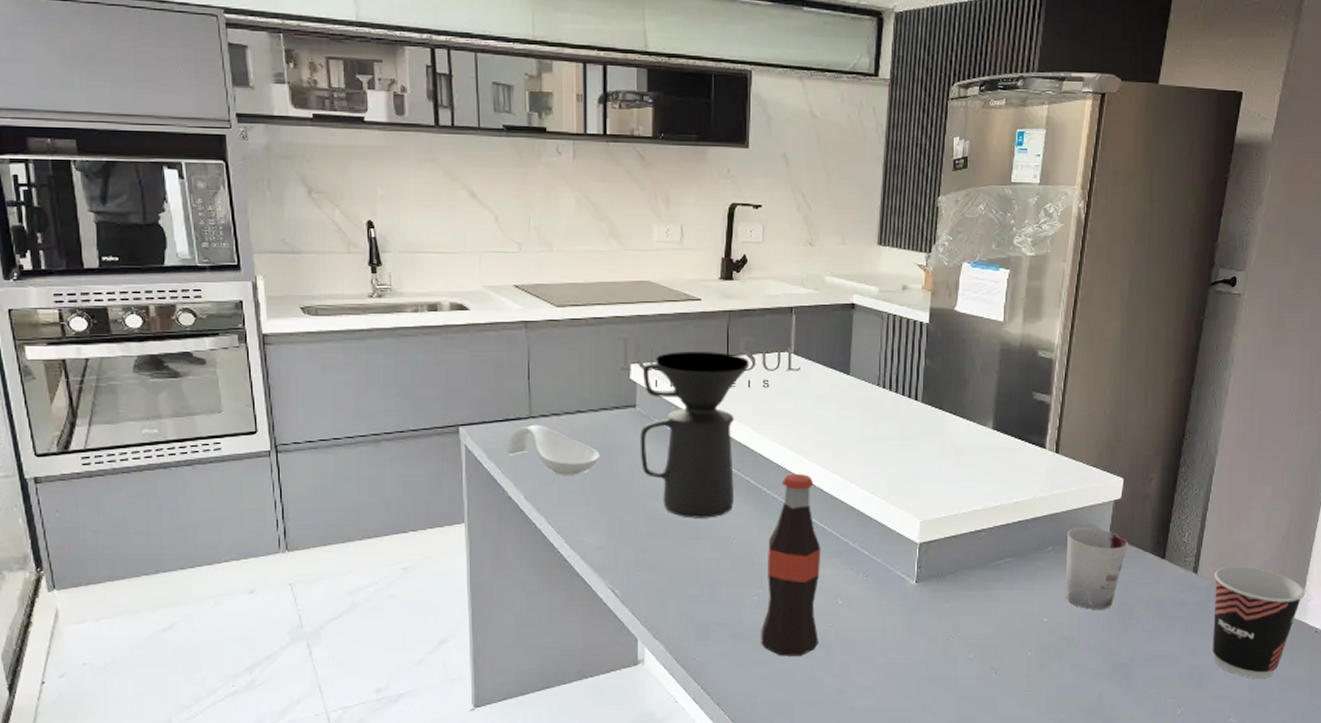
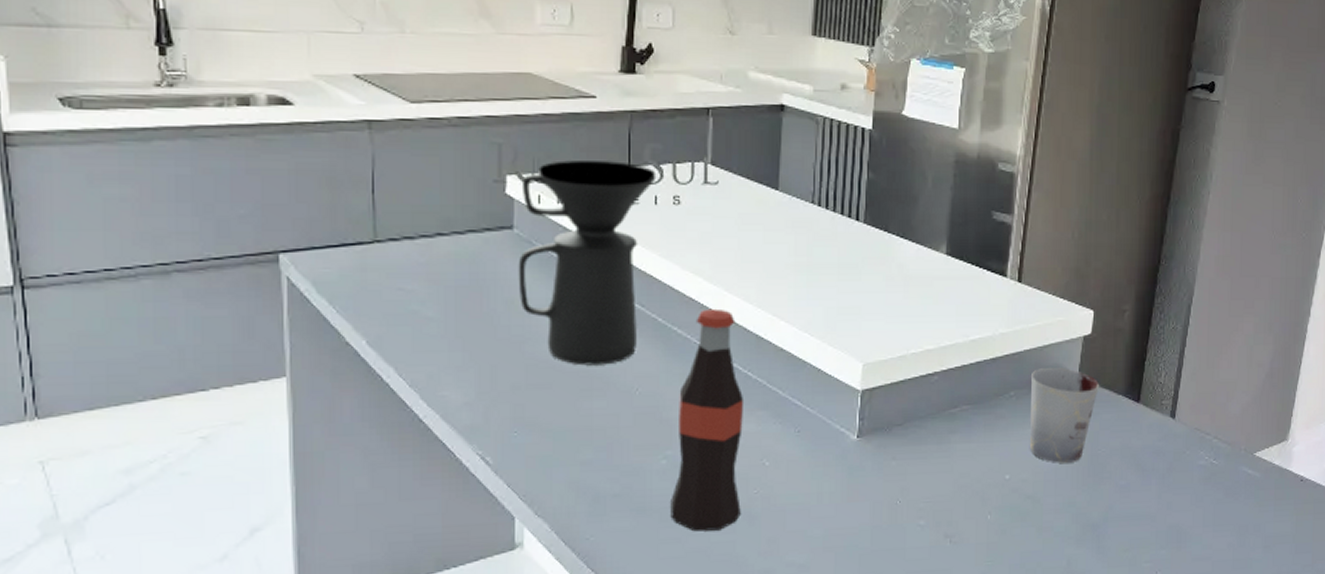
spoon rest: present [507,424,600,475] -> none [343,250,467,315]
cup: present [1212,566,1305,679] -> none [1191,408,1290,536]

